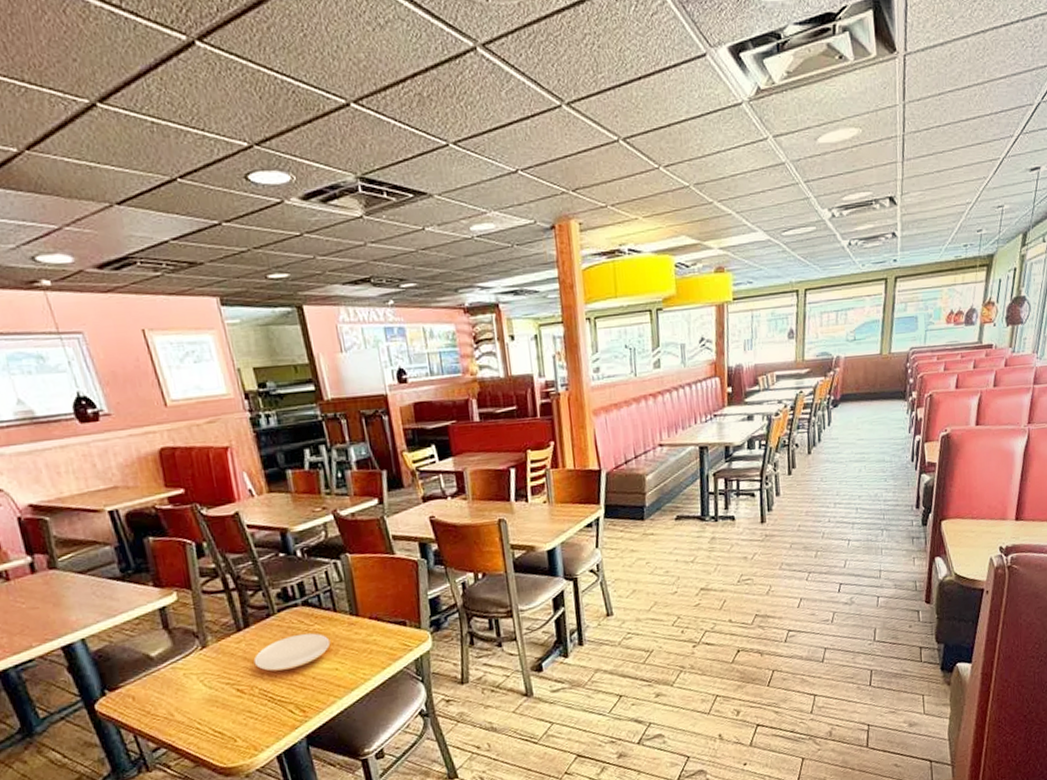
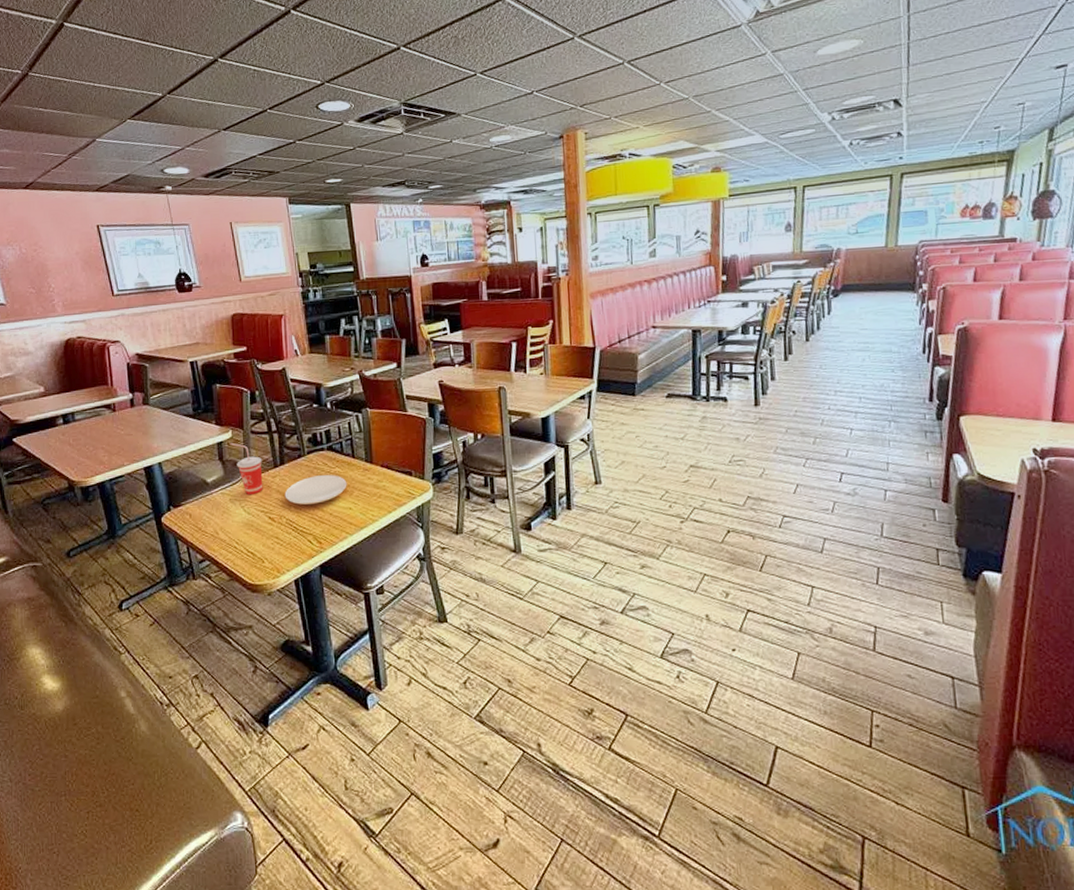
beverage cup: none [175,606,226,666] -> present [230,442,263,494]

